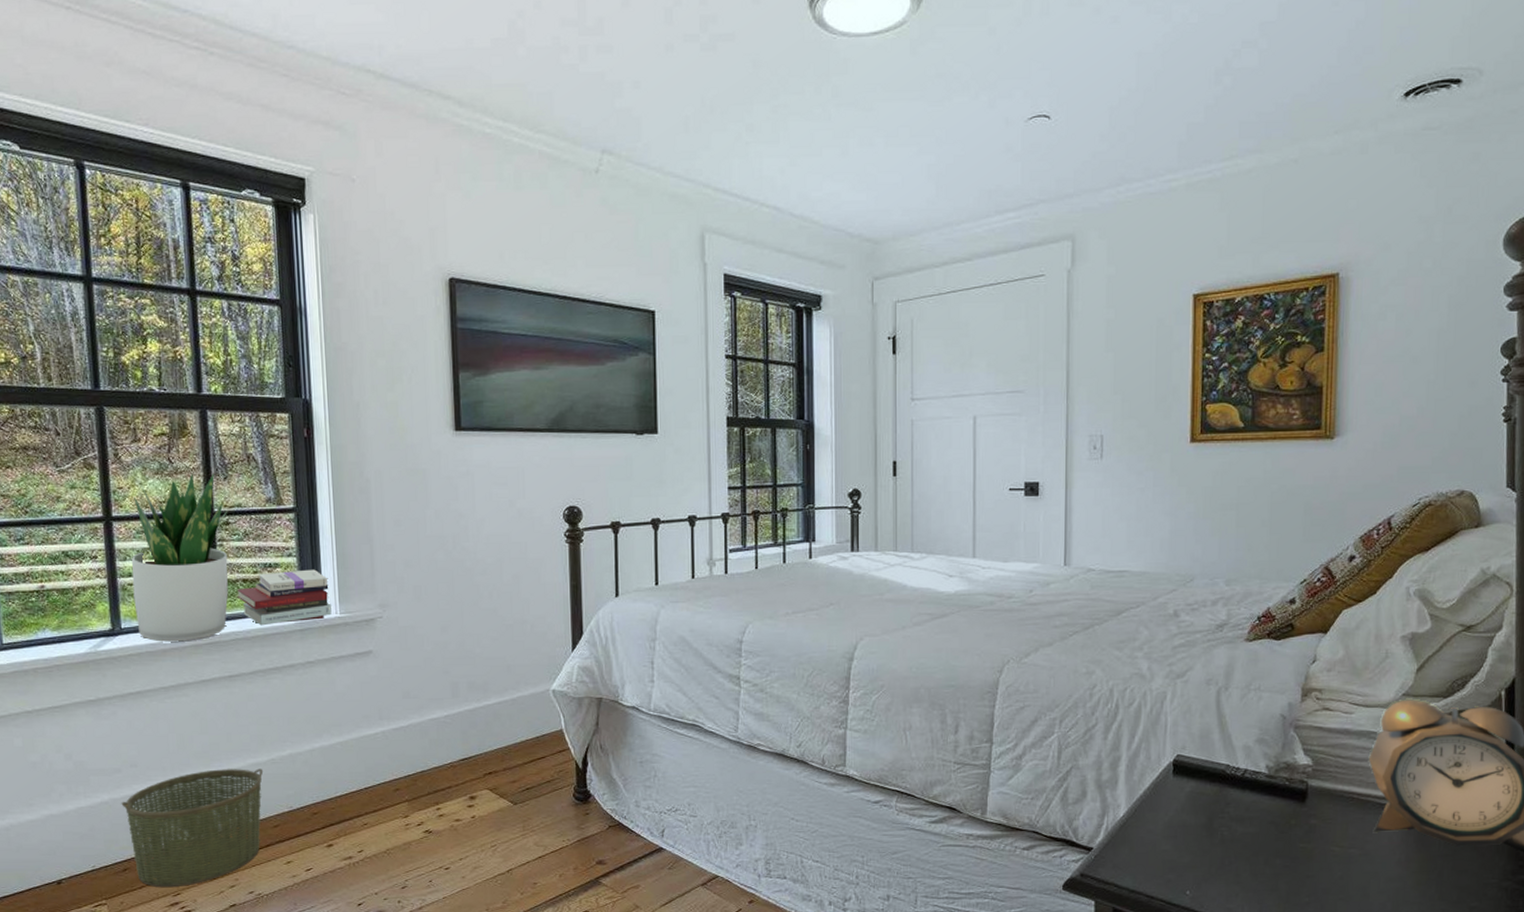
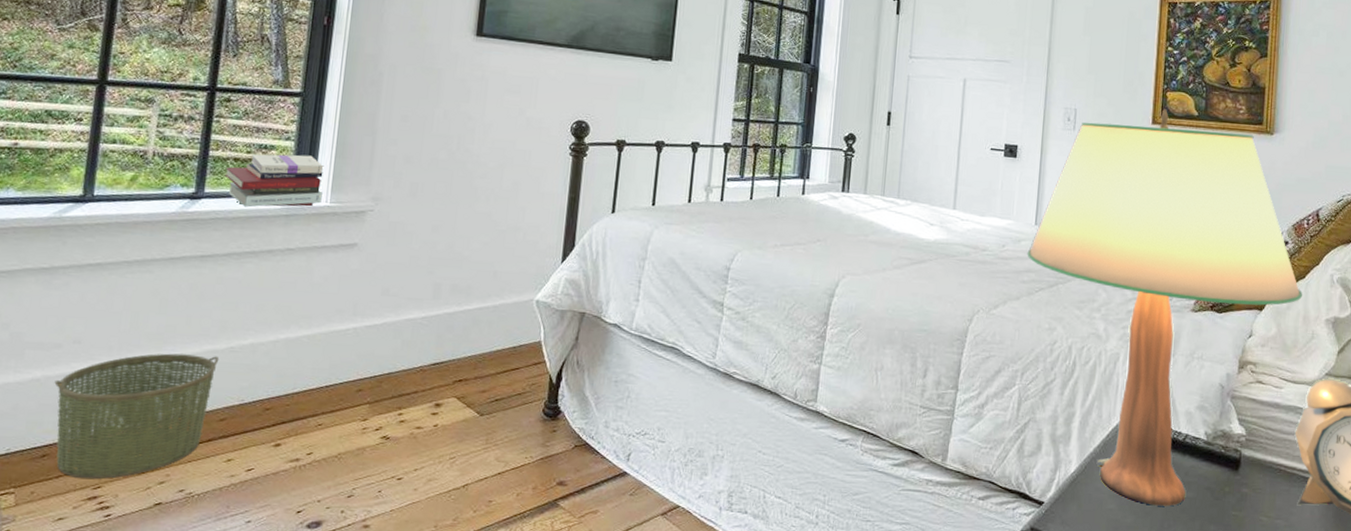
planter: present [131,474,229,642] -> none [112,48,232,216]
table lamp: none [1057,423,1374,844] -> present [1027,109,1303,506]

